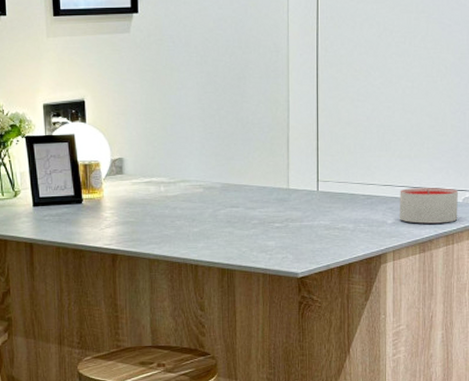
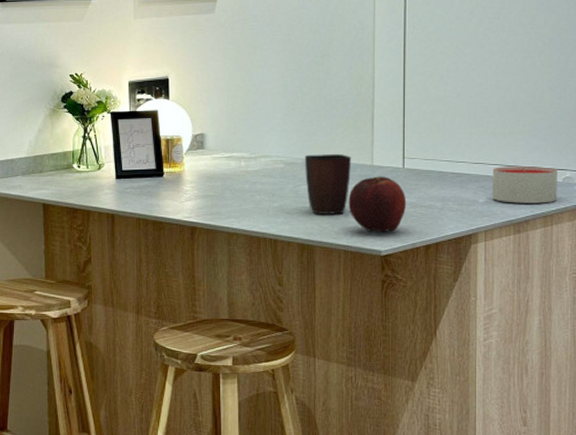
mug: none [222,178,269,238] -> present [304,154,352,214]
fruit: none [266,199,321,255] -> present [348,176,407,233]

